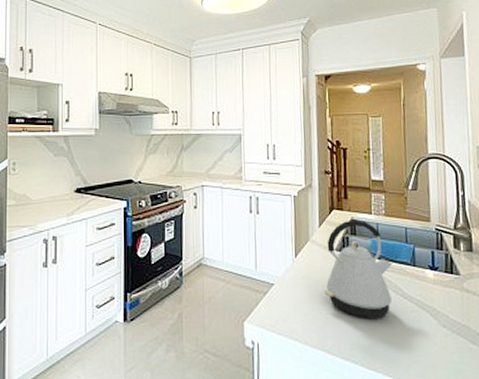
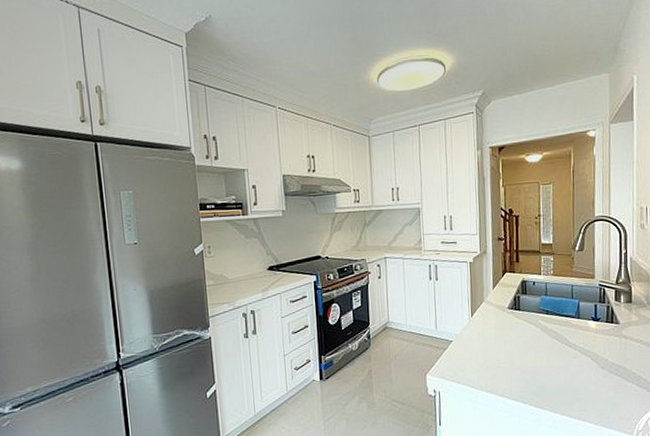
kettle: present [324,219,393,318] -> none [497,280,559,365]

